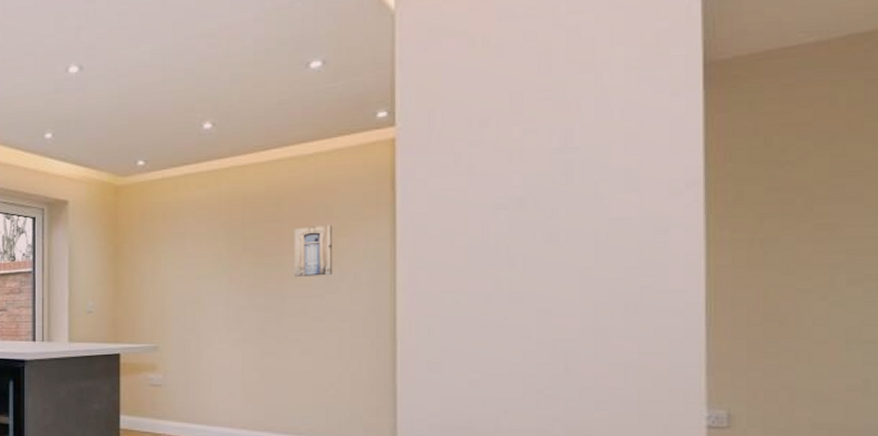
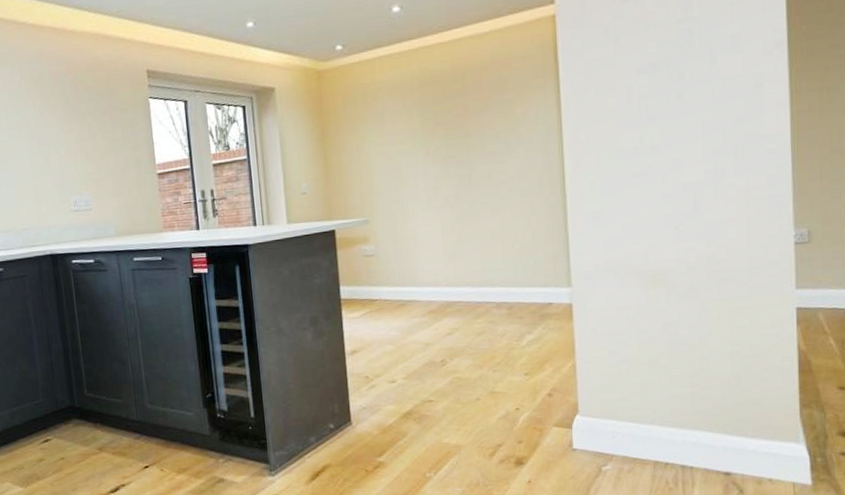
wall art: present [293,224,333,278] -> none [477,96,512,147]

